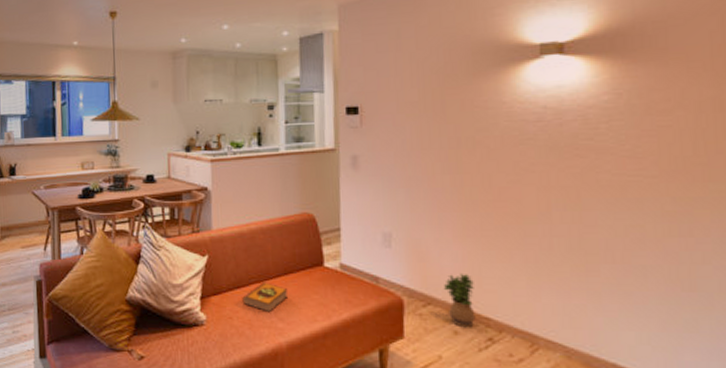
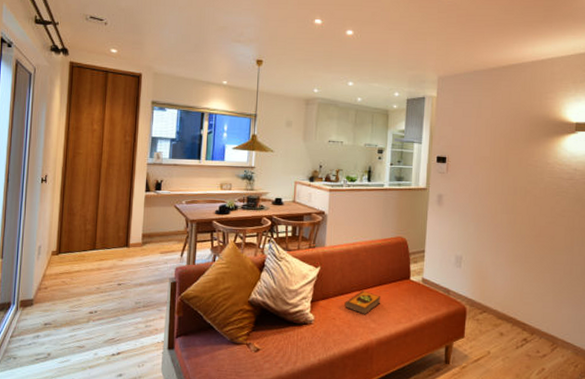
potted plant: present [443,273,476,328] -> none [495,289,517,331]

